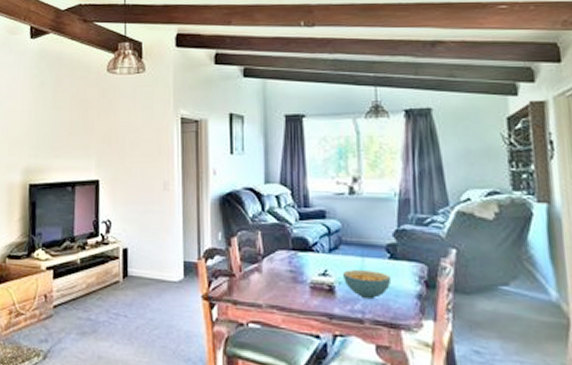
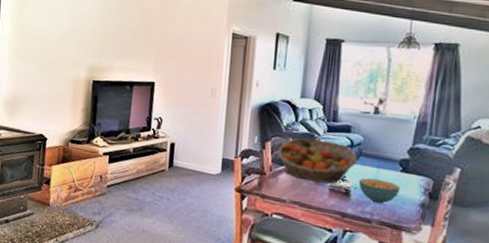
fruit basket: none [245,229,338,281] -> present [276,138,358,184]

